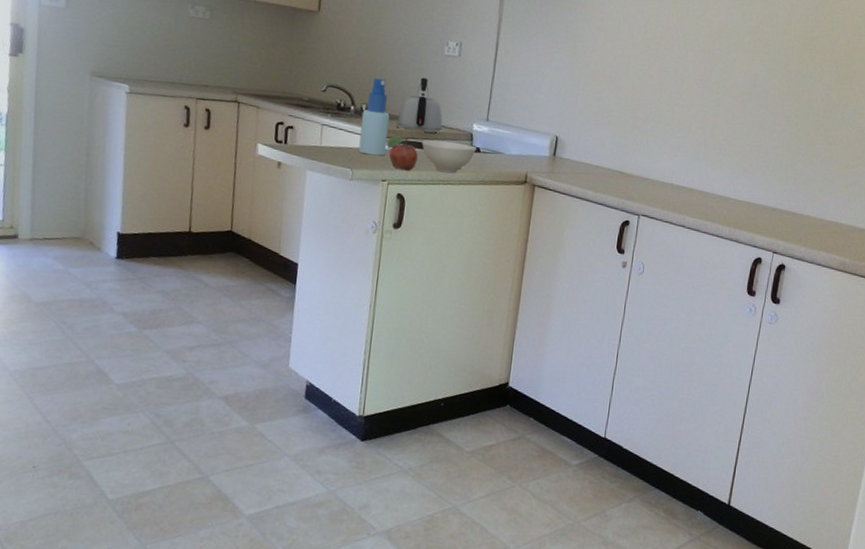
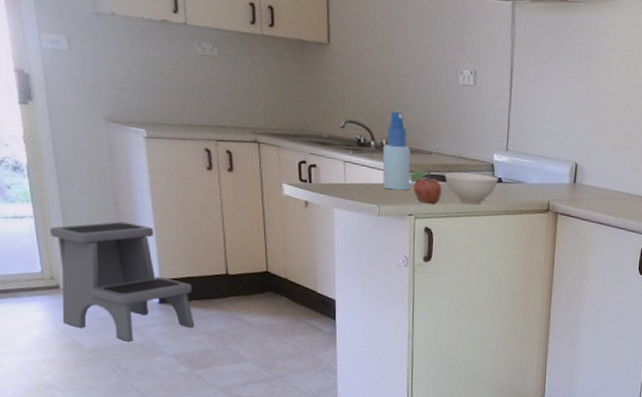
step stool: none [14,173,153,297] -> present [50,221,195,342]
kettle: present [396,77,443,134] -> none [417,109,464,166]

